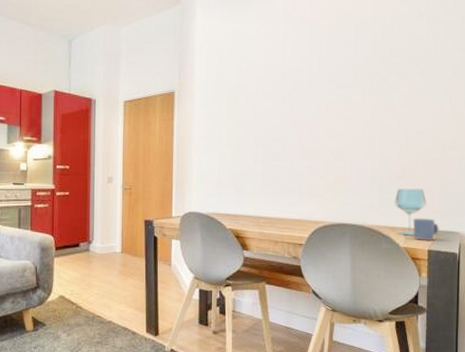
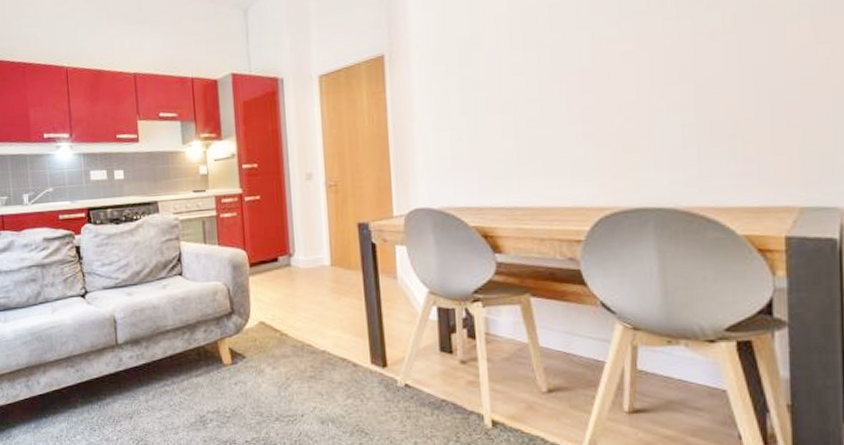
wine glass: present [394,188,427,236] -> none [724,148,780,219]
mug: present [412,218,440,240] -> none [756,190,805,224]

